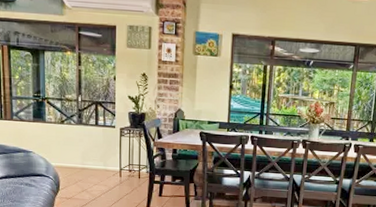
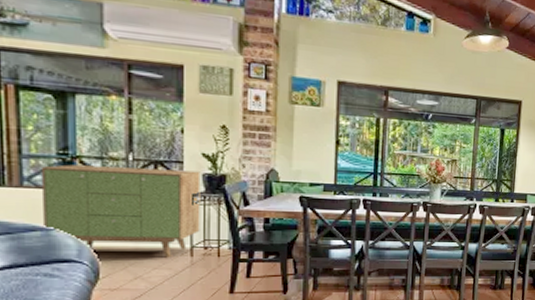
sideboard: none [24,104,127,177] -> present [42,164,201,258]

